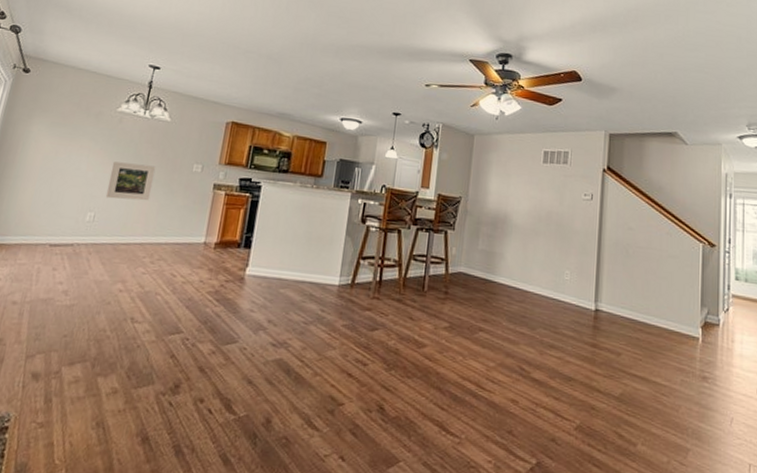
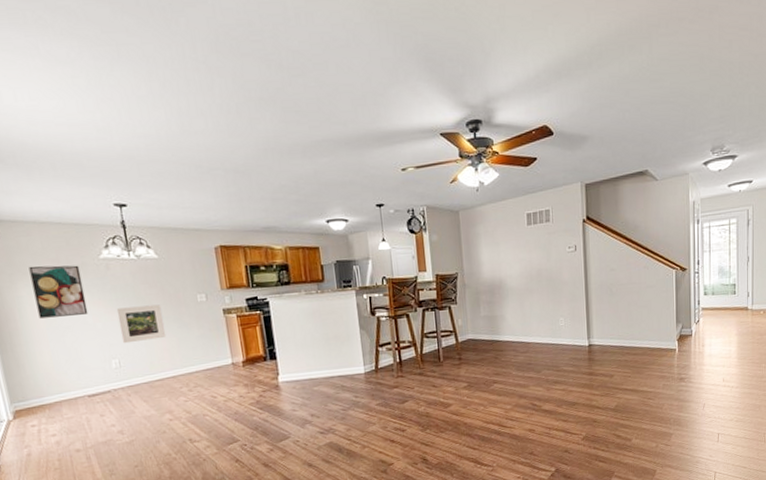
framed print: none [38,105,96,161] -> present [28,265,89,319]

